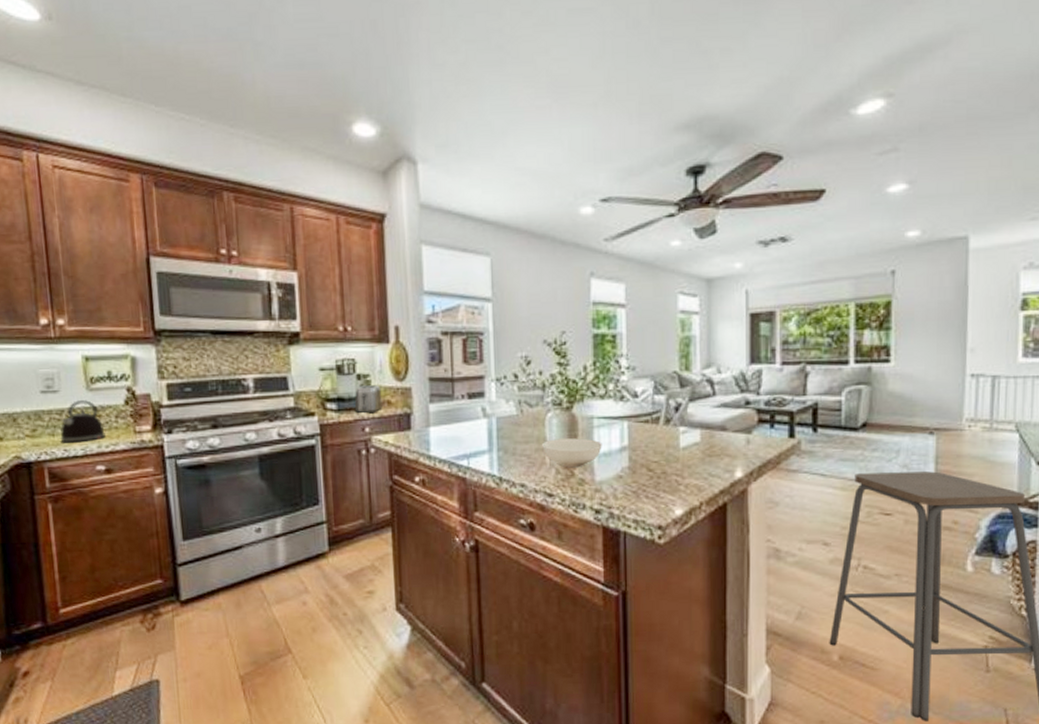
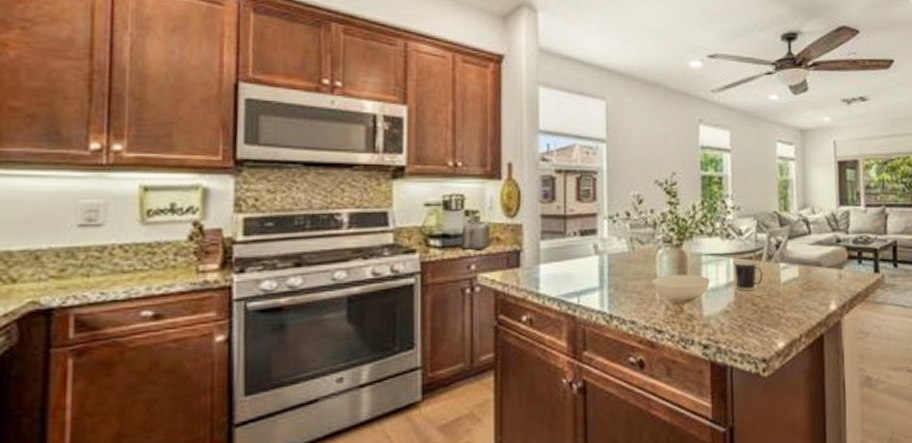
kettle: present [60,400,106,443] -> none [97,235,158,285]
mug: none [628,424,660,455] -> present [734,260,763,291]

